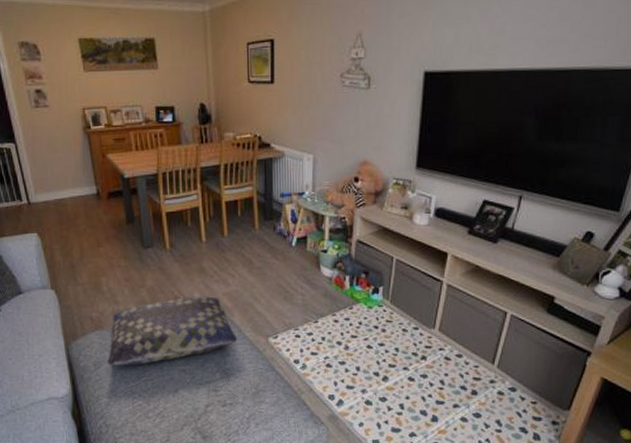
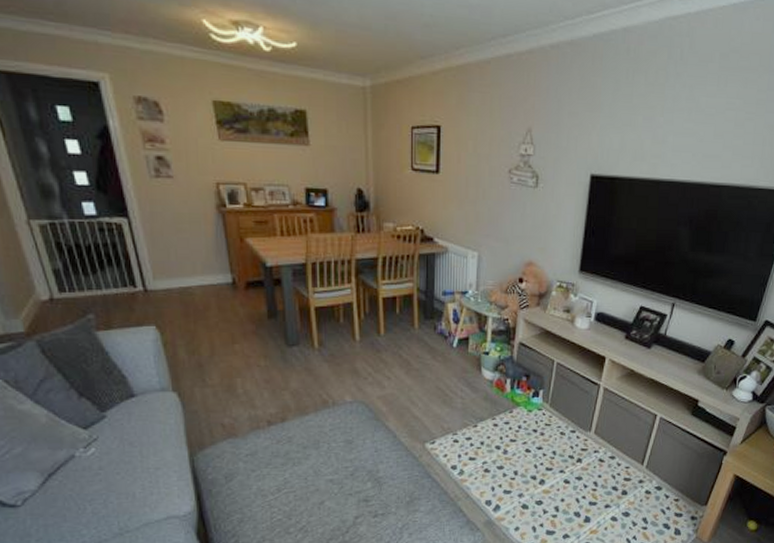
cushion: present [107,296,238,365] -> none [241,399,392,477]

